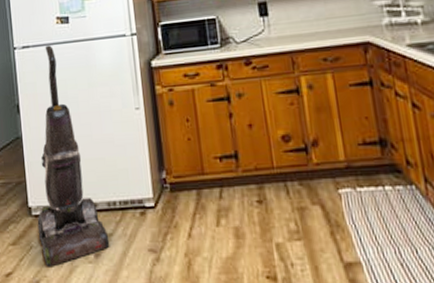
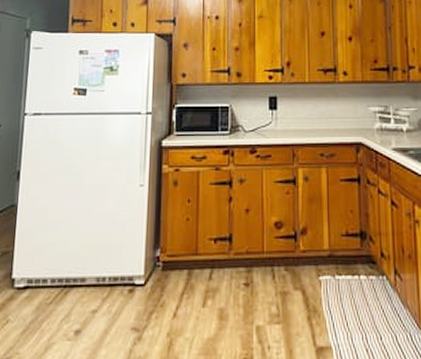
vacuum cleaner: present [37,45,110,267] -> none [17,115,93,344]

